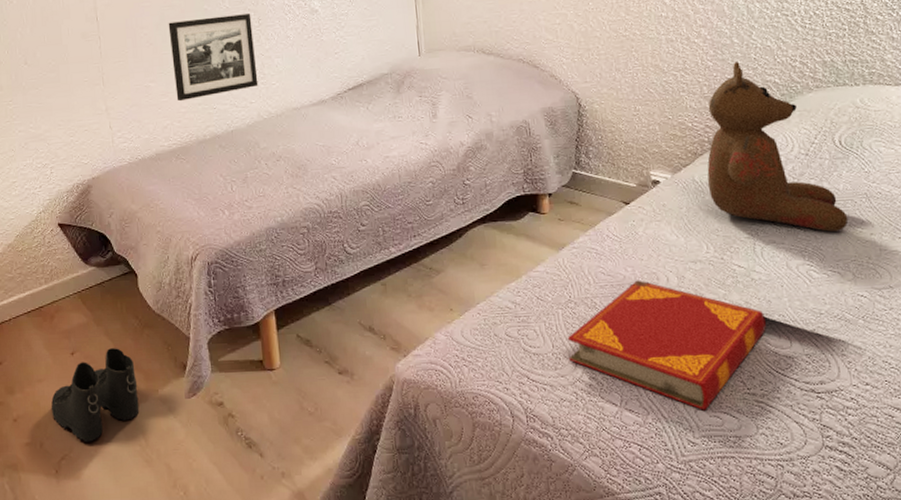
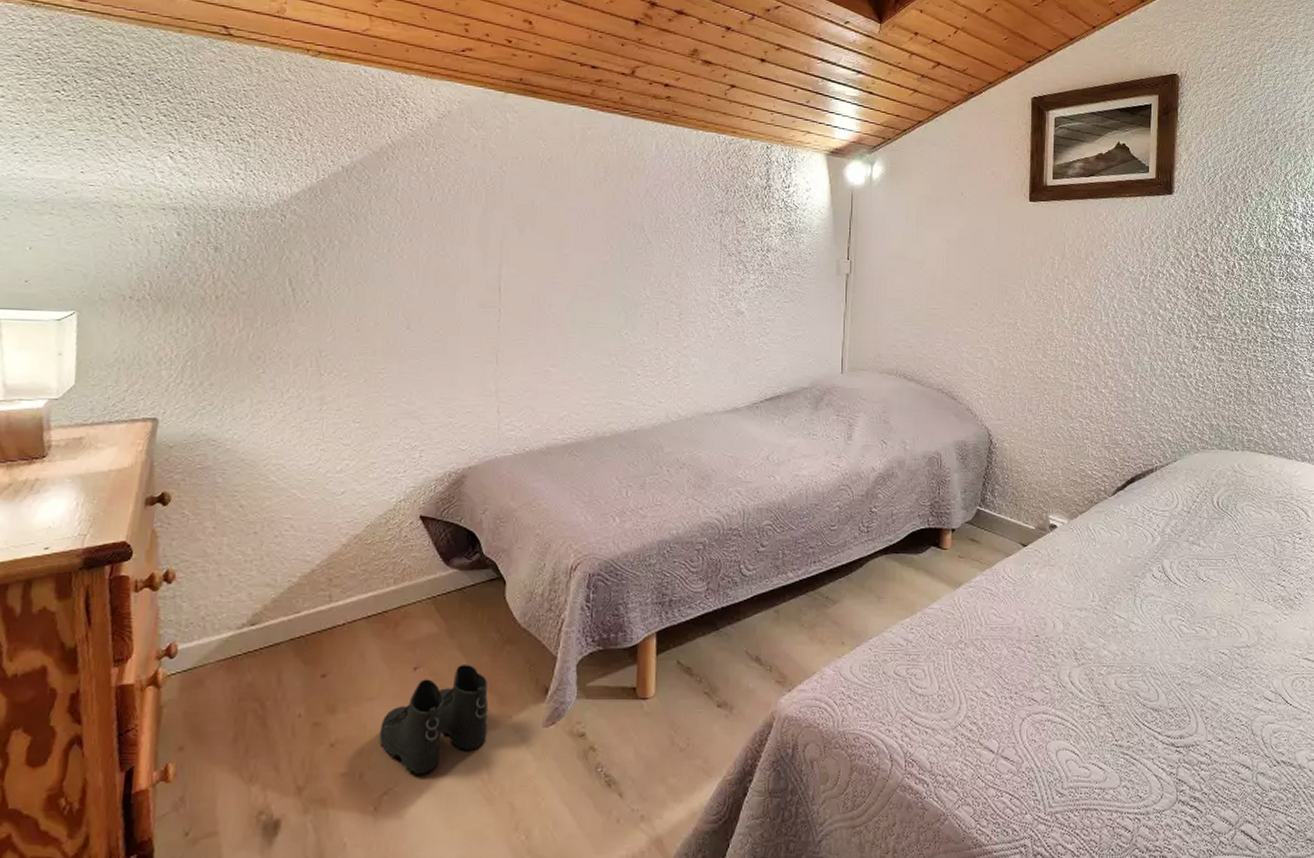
picture frame: present [168,13,259,102] -> none [578,304,673,392]
hardback book: present [567,280,767,411] -> none [953,624,1139,761]
teddy bear: present [707,62,849,232] -> none [1099,416,1218,589]

